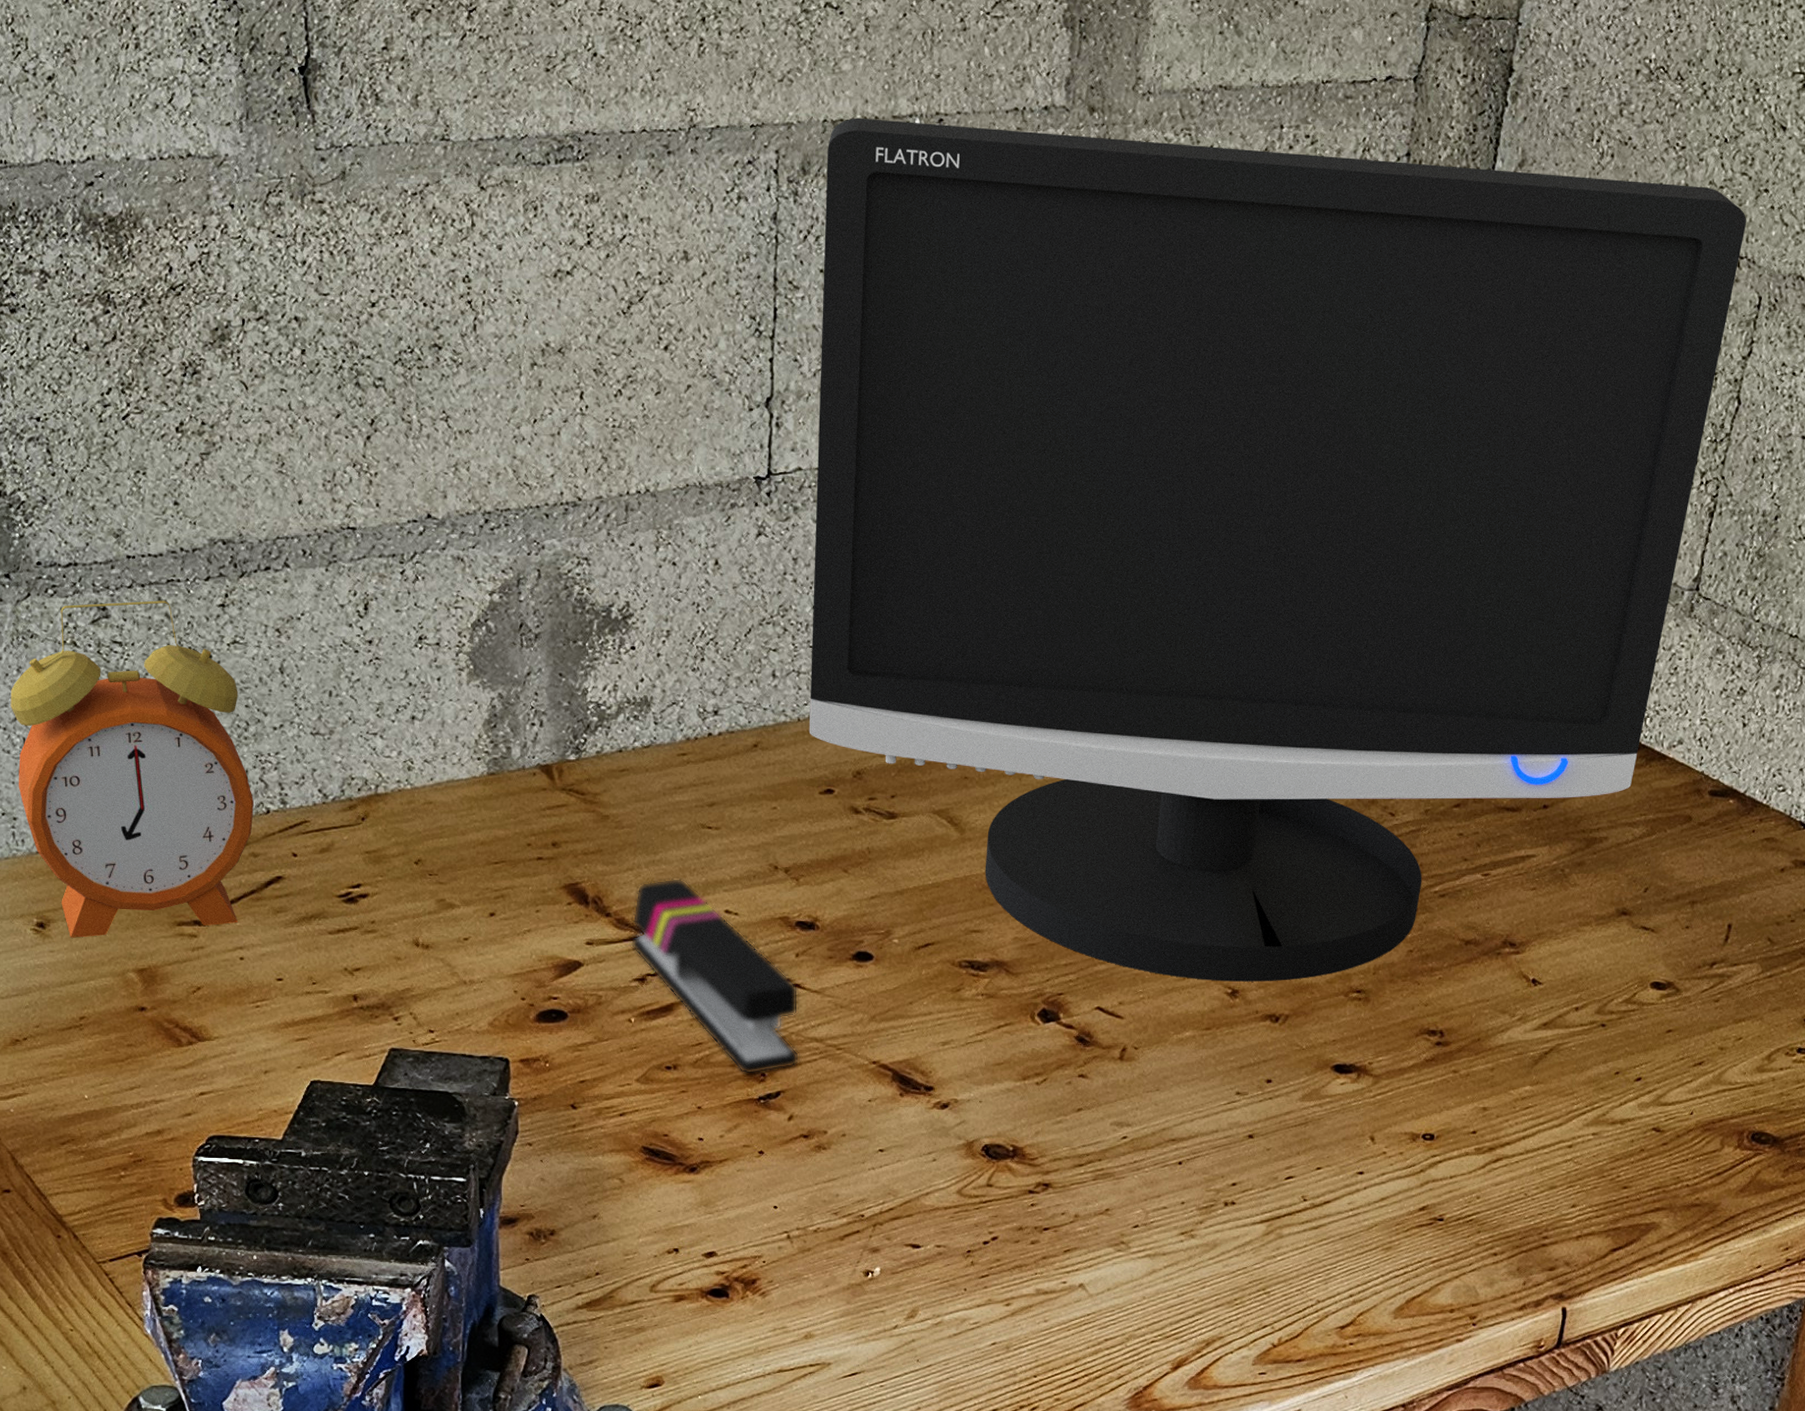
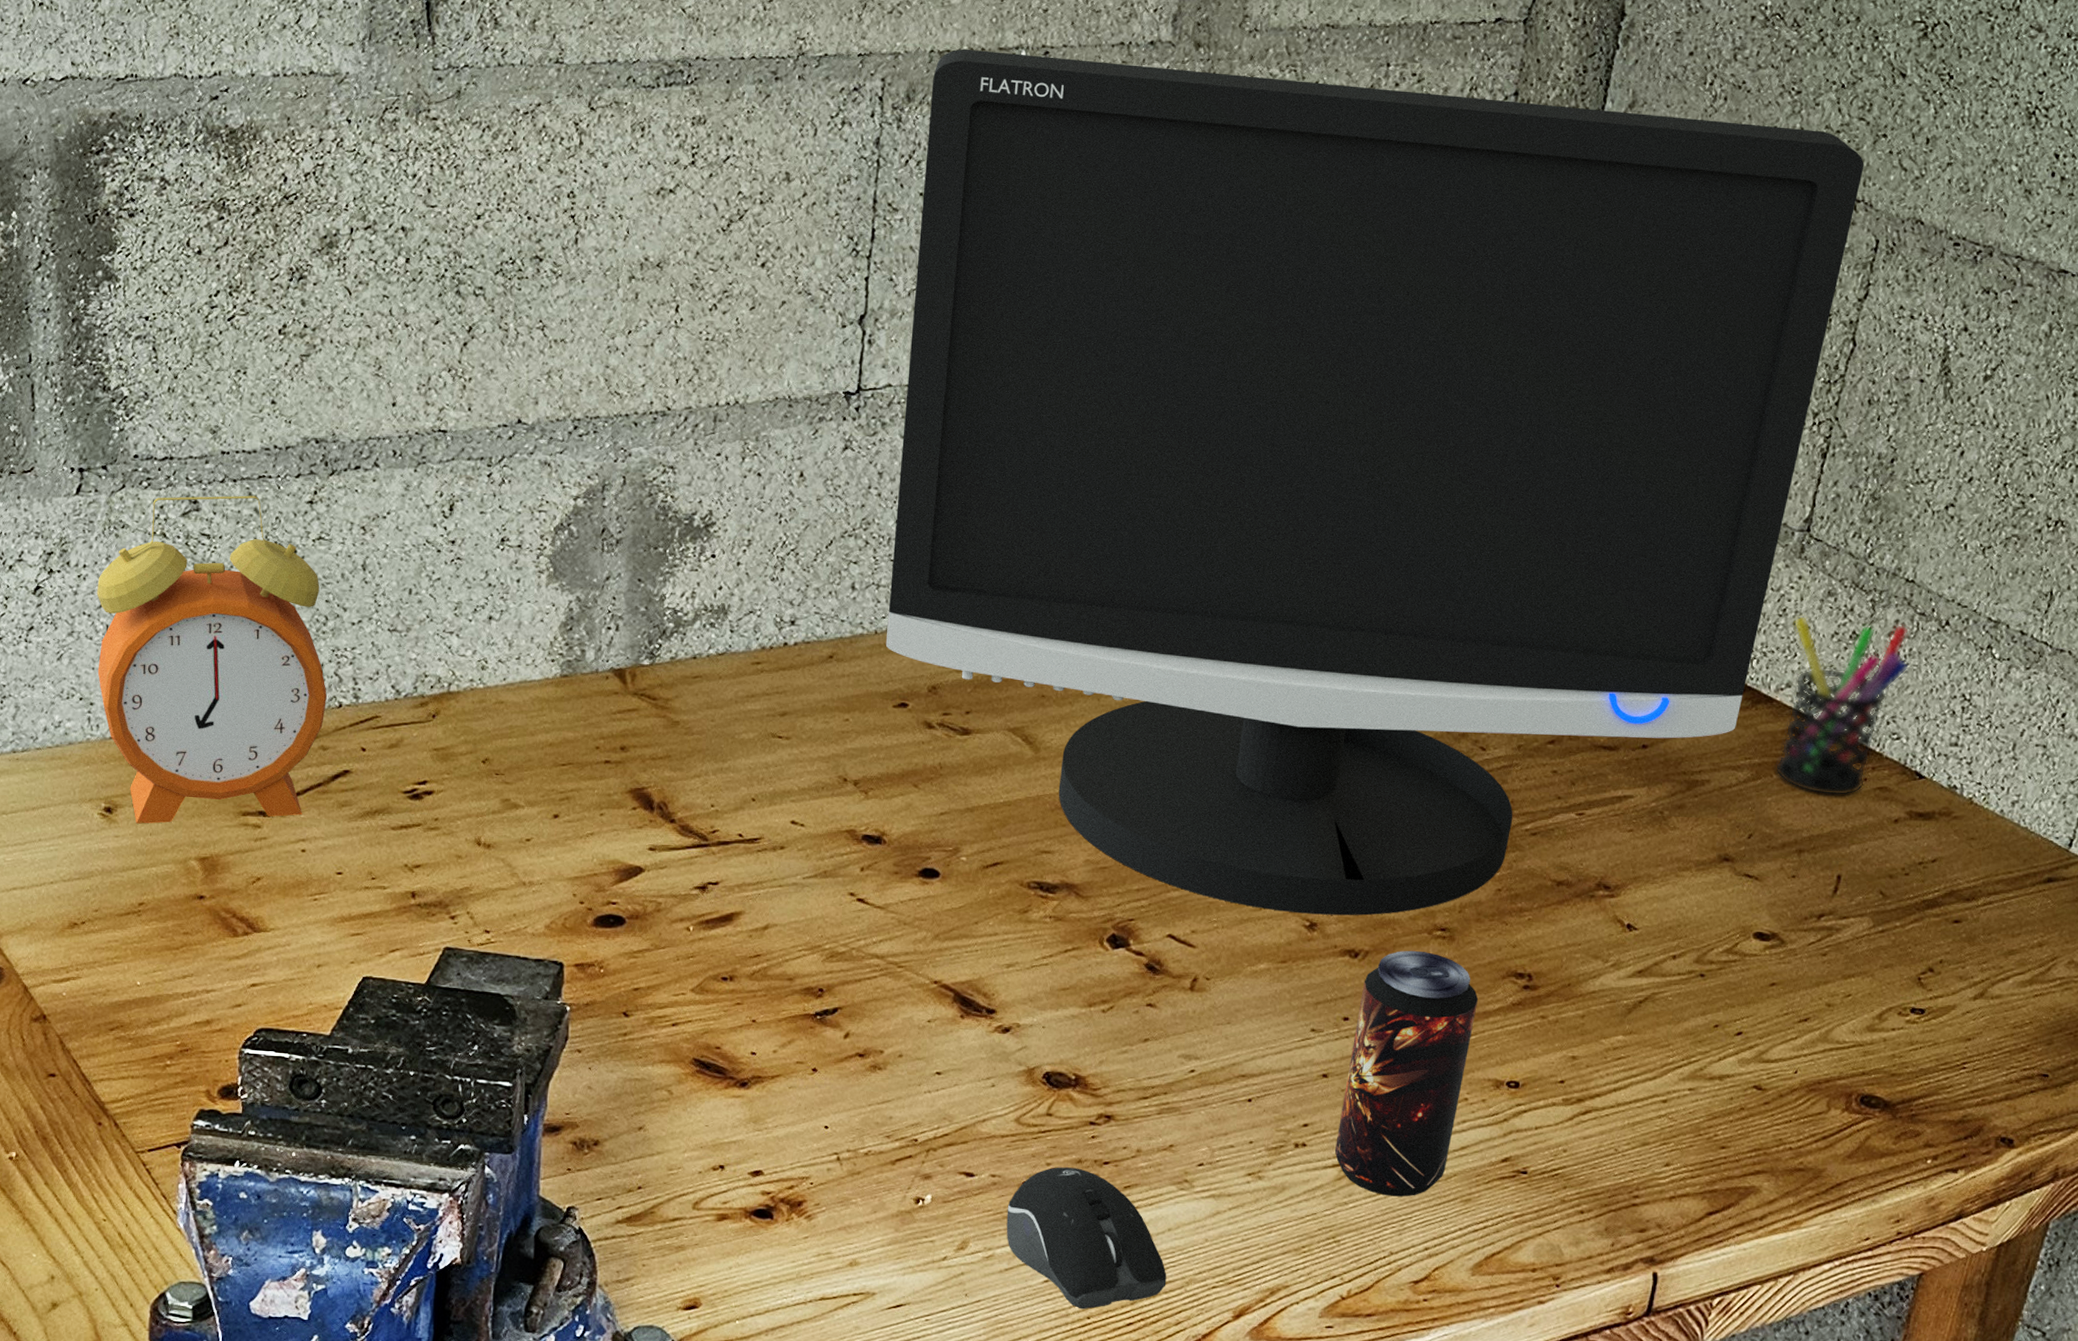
stapler: present [630,877,800,1075] -> none [693,786,862,990]
computer mouse: none [953,1235,1108,1369] -> present [1006,1167,1167,1310]
beverage can: none [1262,1012,1394,1248] -> present [1334,950,1479,1197]
pen holder: none [1668,673,1793,848] -> present [1775,615,1909,796]

